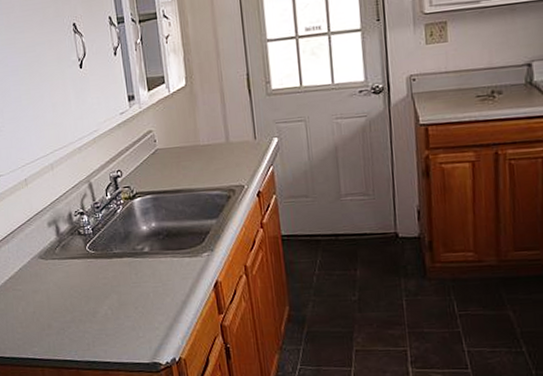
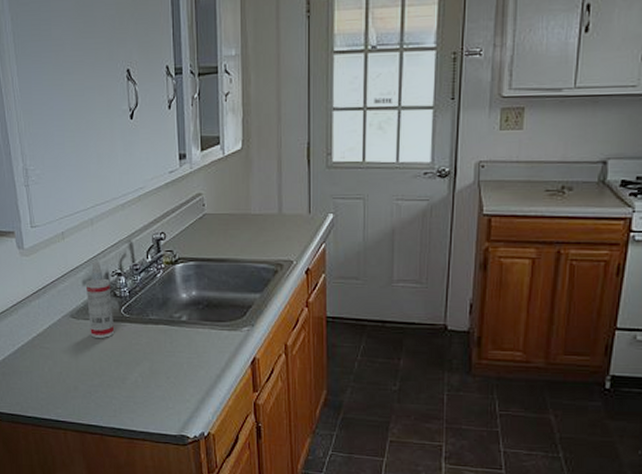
spray bottle: none [50,203,82,276] -> present [85,261,115,338]

